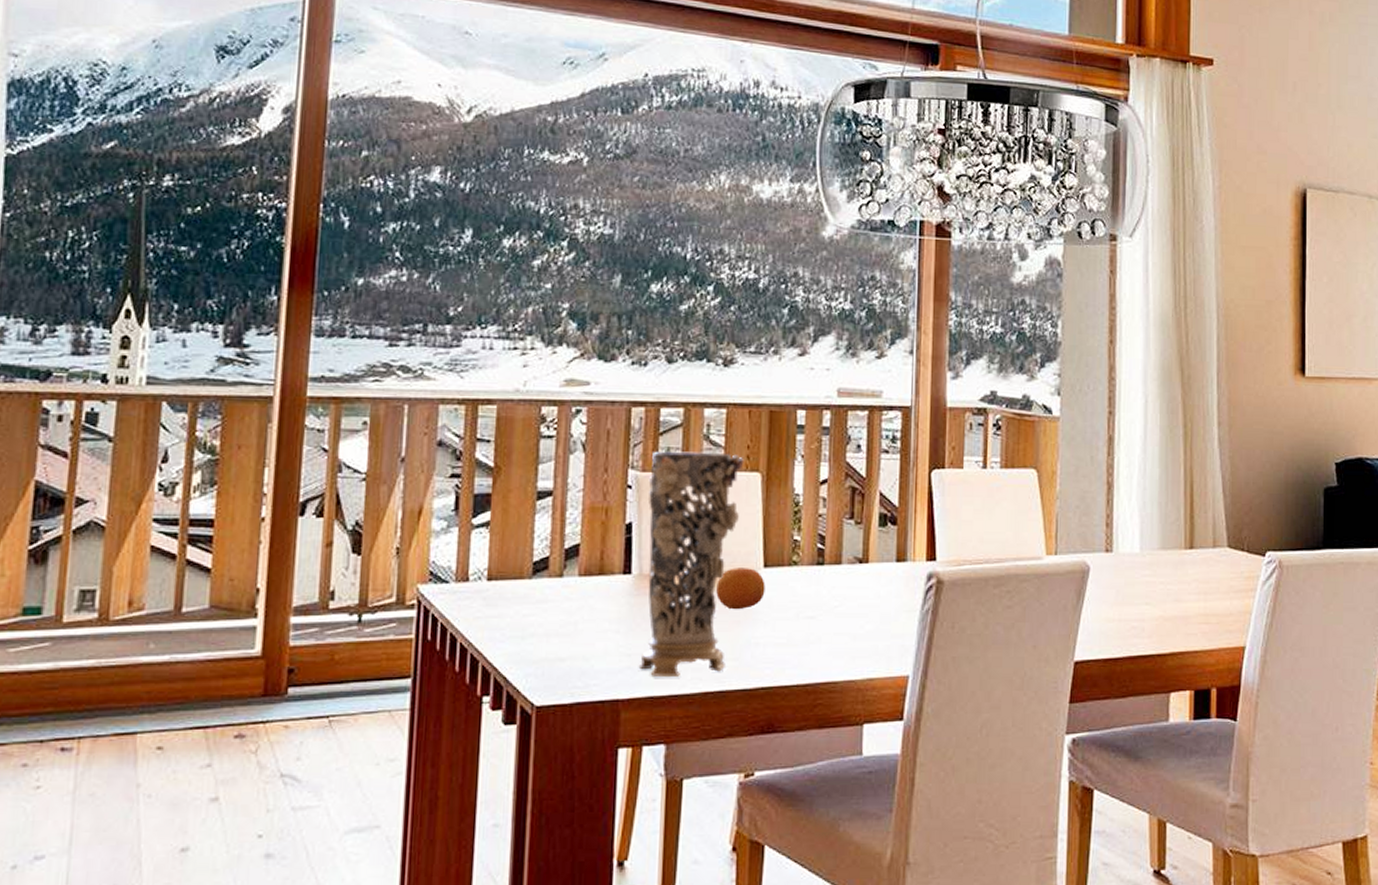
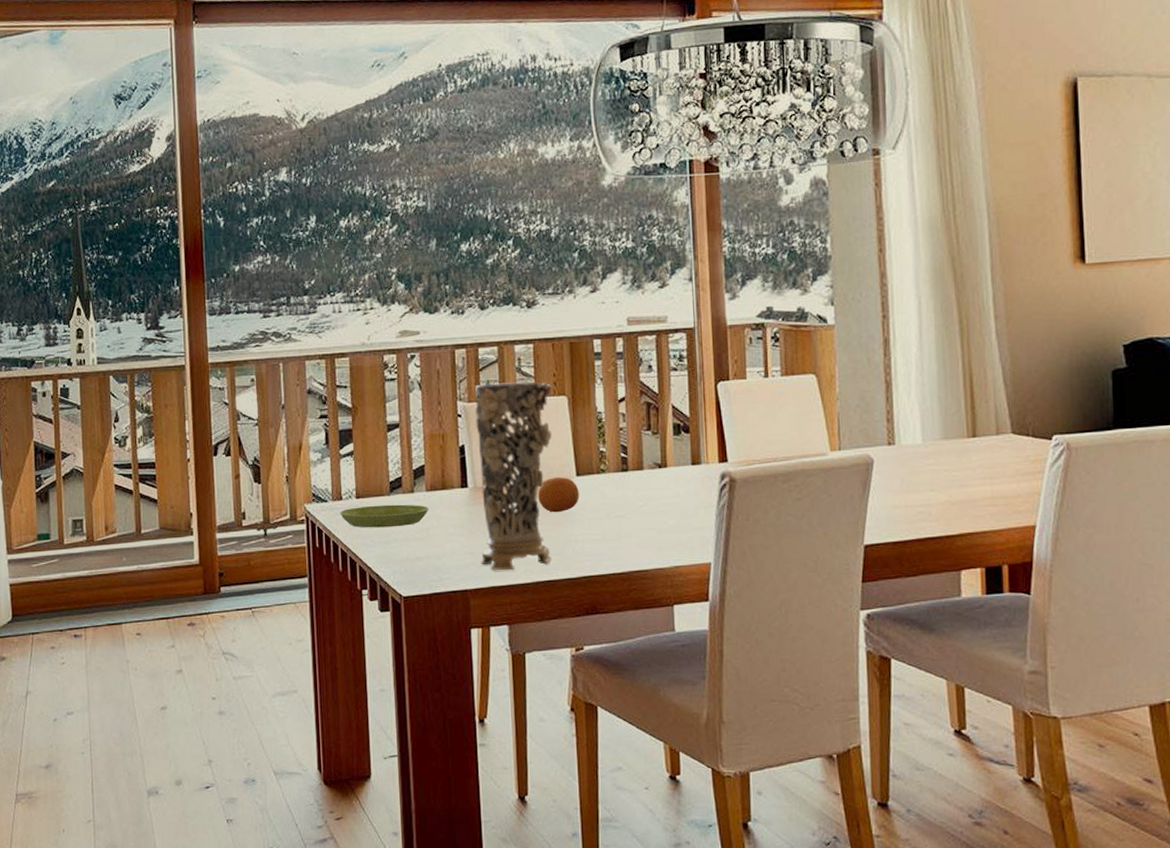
saucer: none [464,590,581,619] -> present [340,504,429,528]

